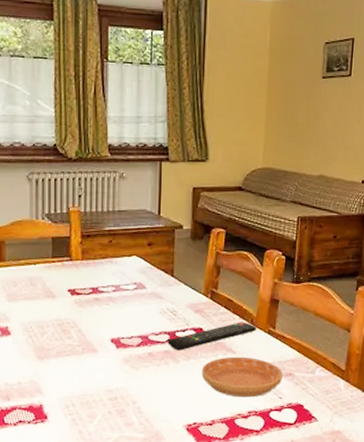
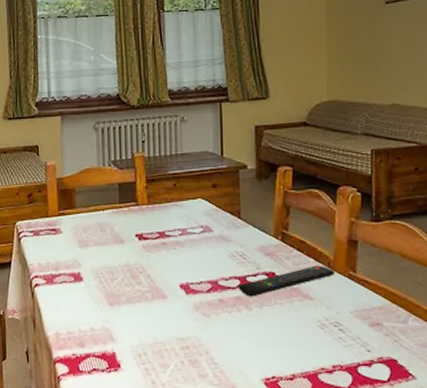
saucer: present [201,356,284,398] -> none [276,303,370,350]

